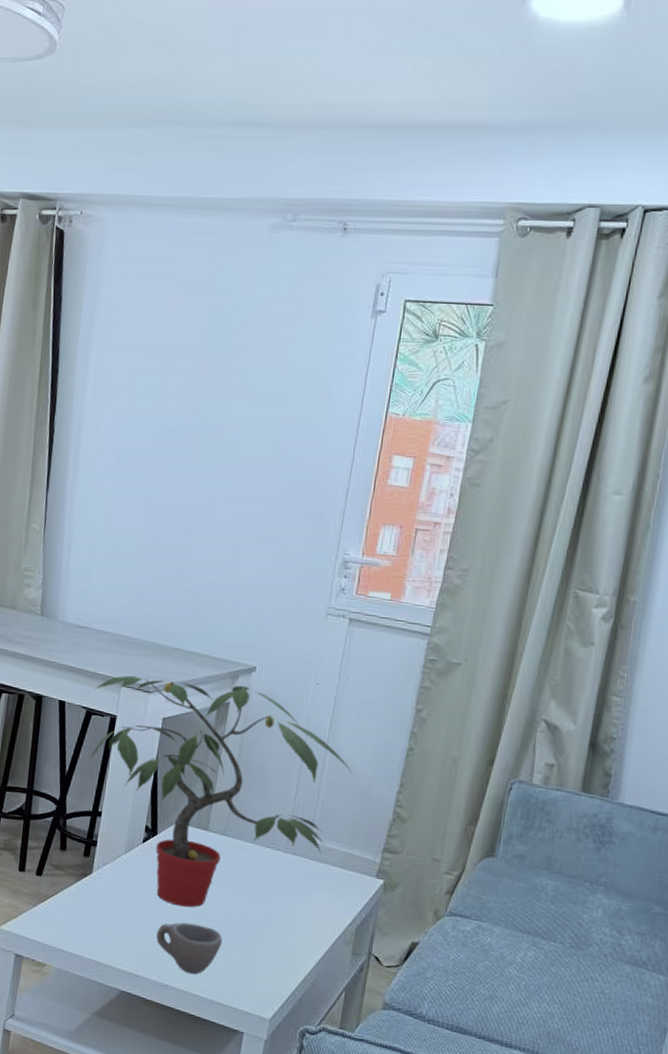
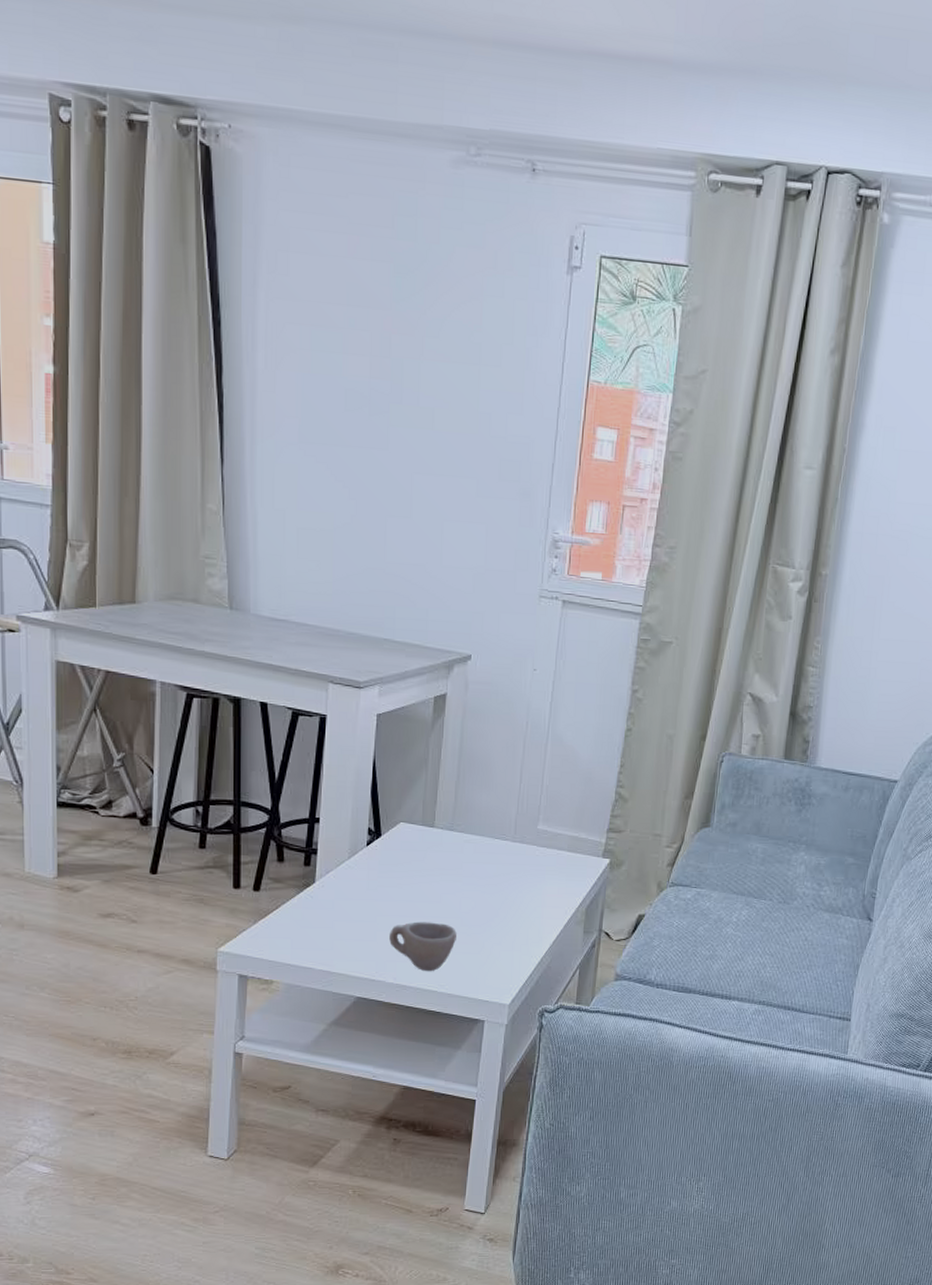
potted plant: present [89,675,352,907] -> none [299,671,574,906]

